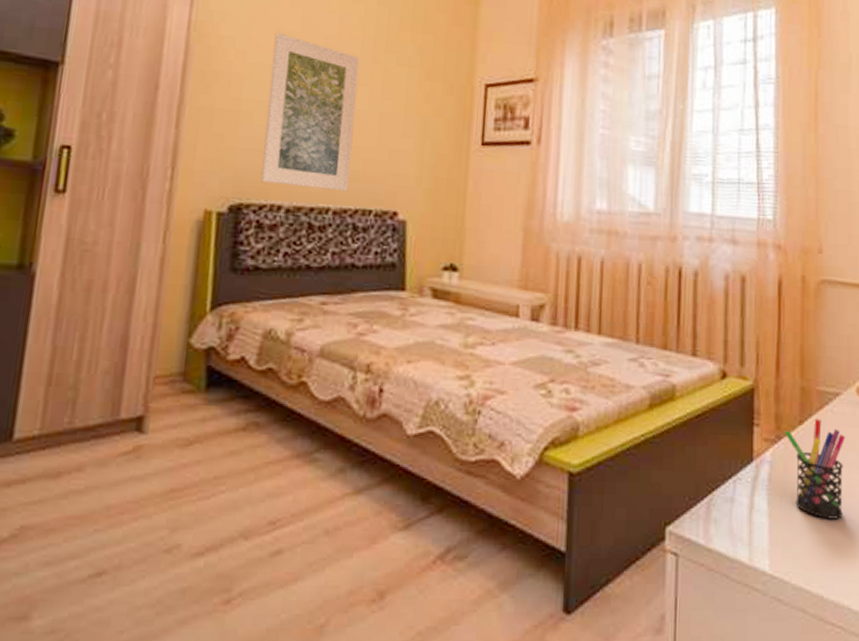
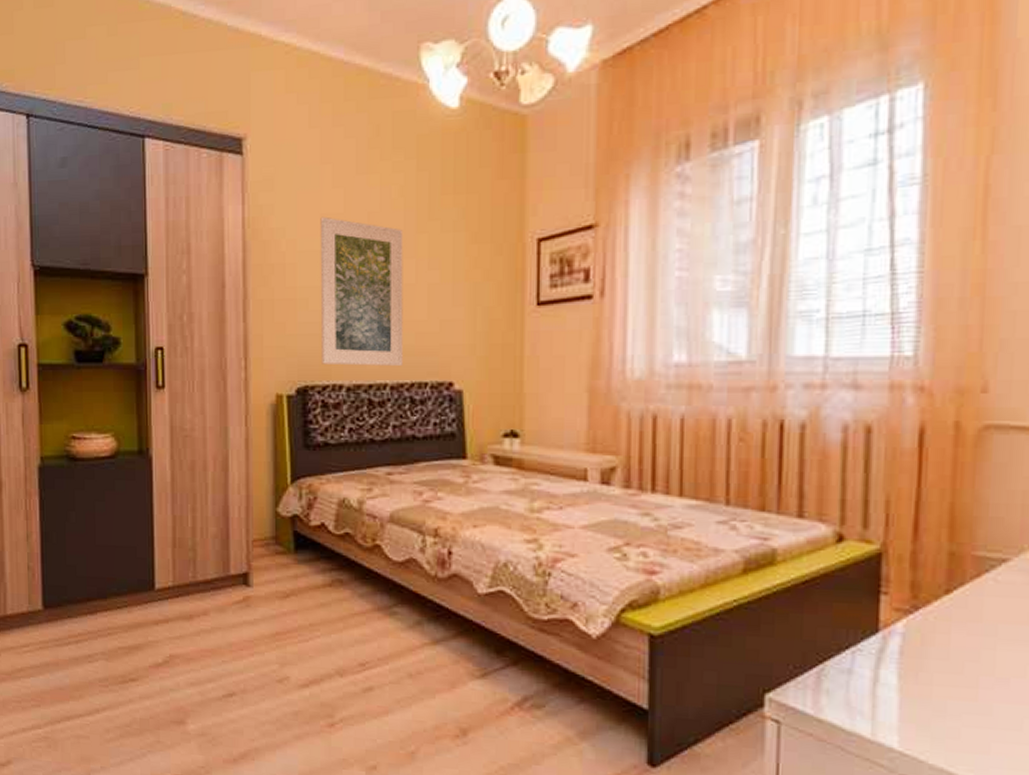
pen holder: present [785,419,846,519] -> none [924,588,1015,701]

